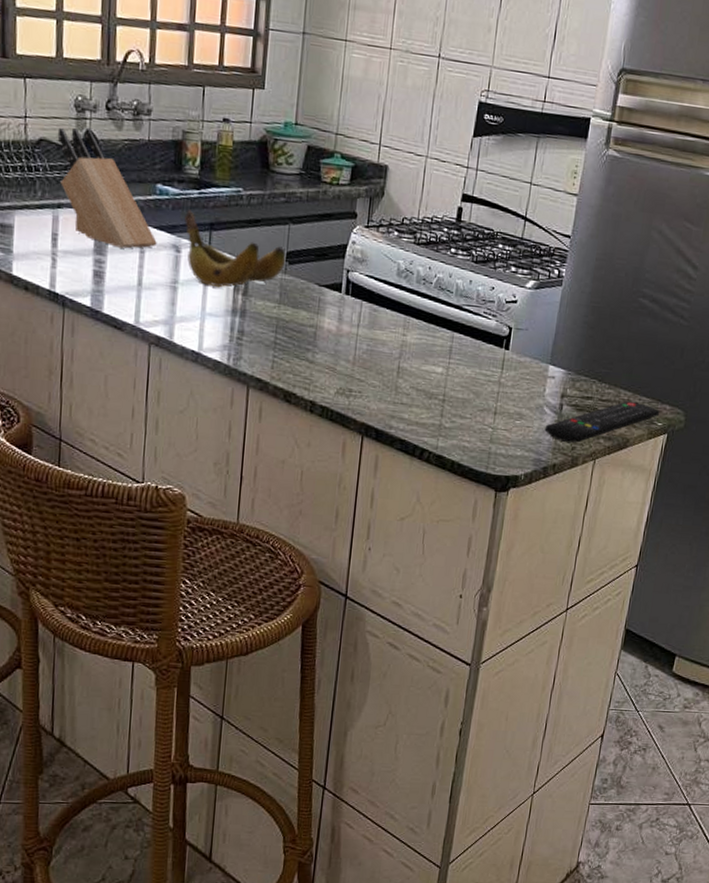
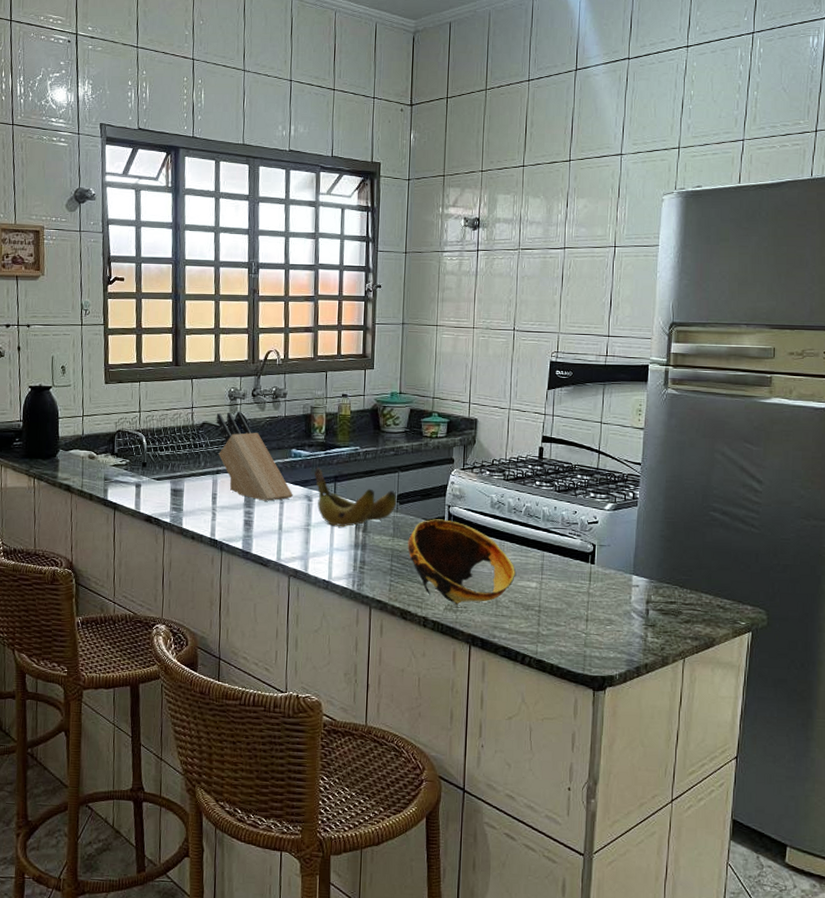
bowl: none [296,285,421,390] -> present [408,519,517,606]
remote control: present [544,400,660,444] -> none [634,603,742,645]

